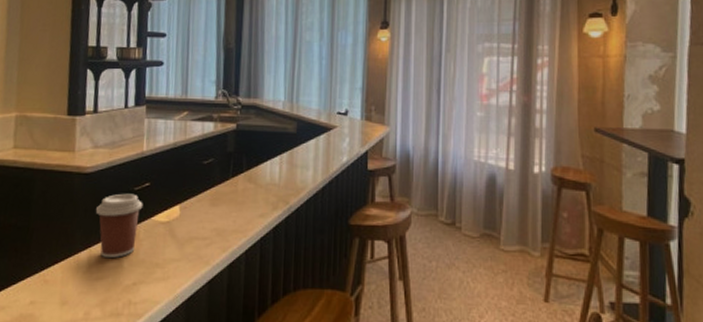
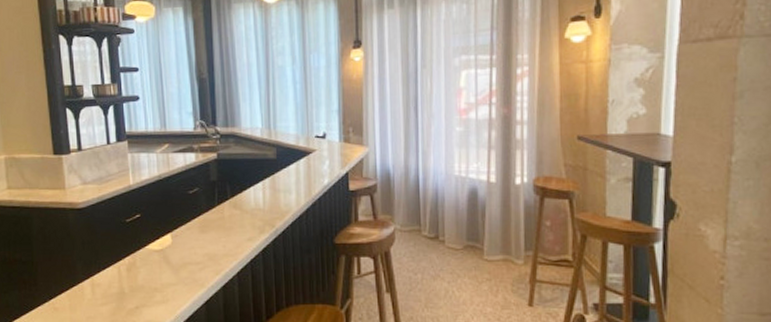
coffee cup: present [95,193,143,259] -> none [92,225,136,286]

